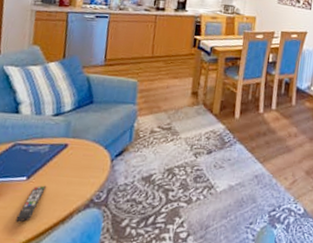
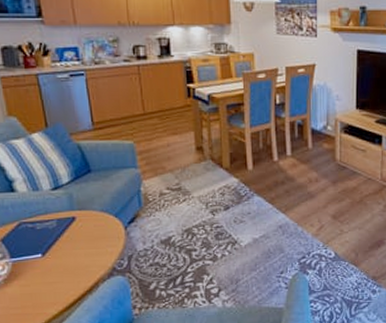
remote control: present [15,185,46,223] -> none [42,259,64,297]

